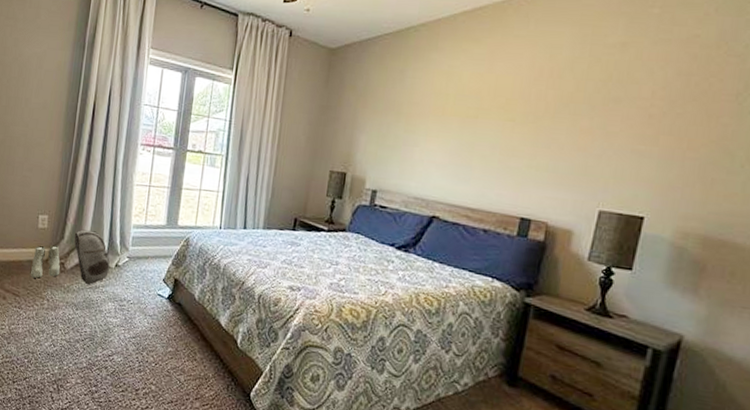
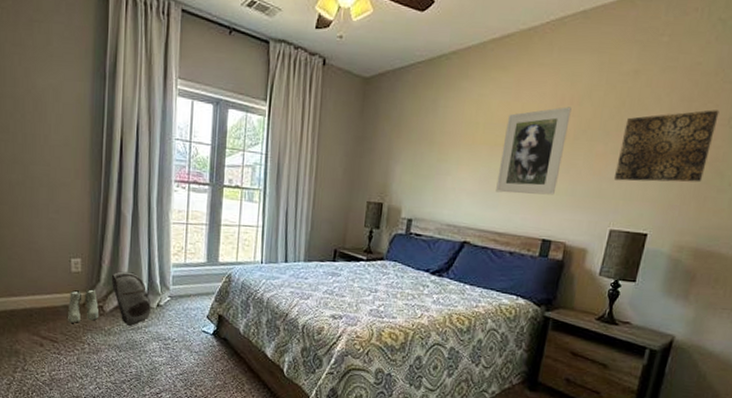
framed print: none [468,79,551,171] -> present [496,107,572,195]
wall art: none [601,84,725,163] -> present [613,110,720,183]

